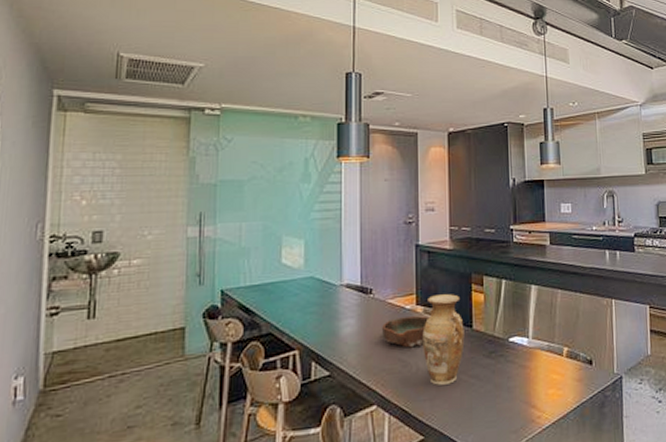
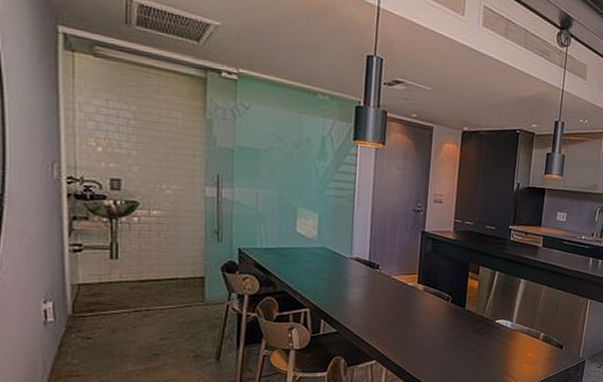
bowl: present [382,316,430,348] -> none [385,292,429,318]
vase: present [422,294,465,385] -> none [420,277,458,351]

